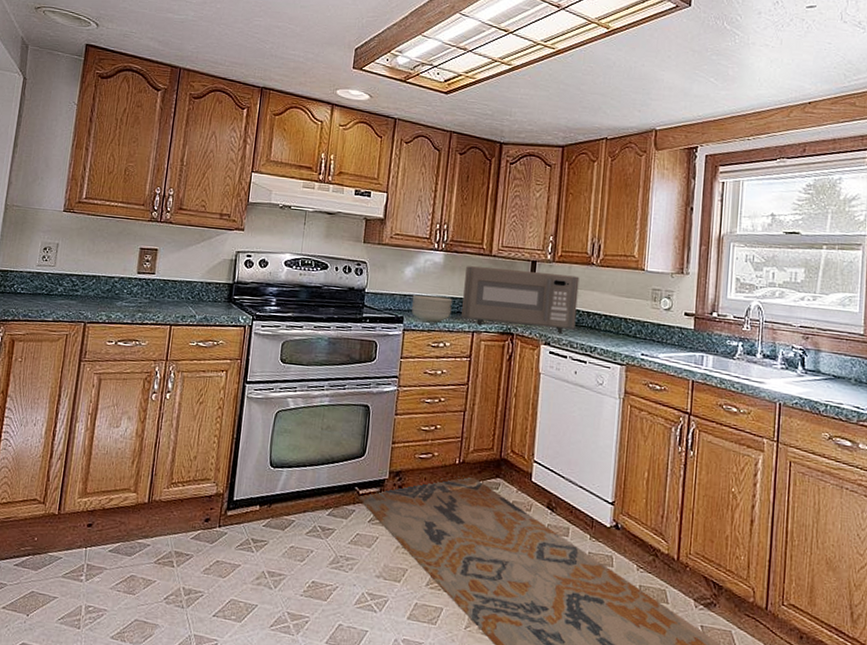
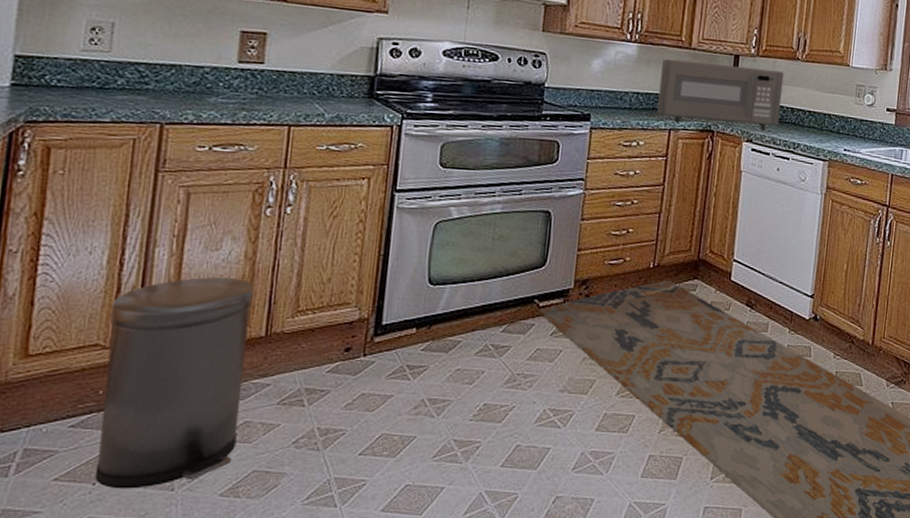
pedal bin: none [28,449,142,624] -> present [95,277,255,489]
bowl: present [411,295,453,323] -> none [599,90,647,120]

